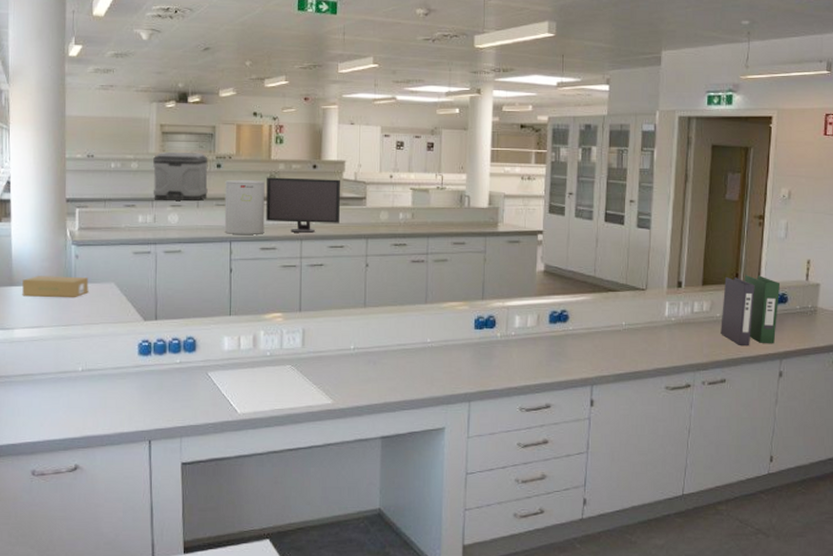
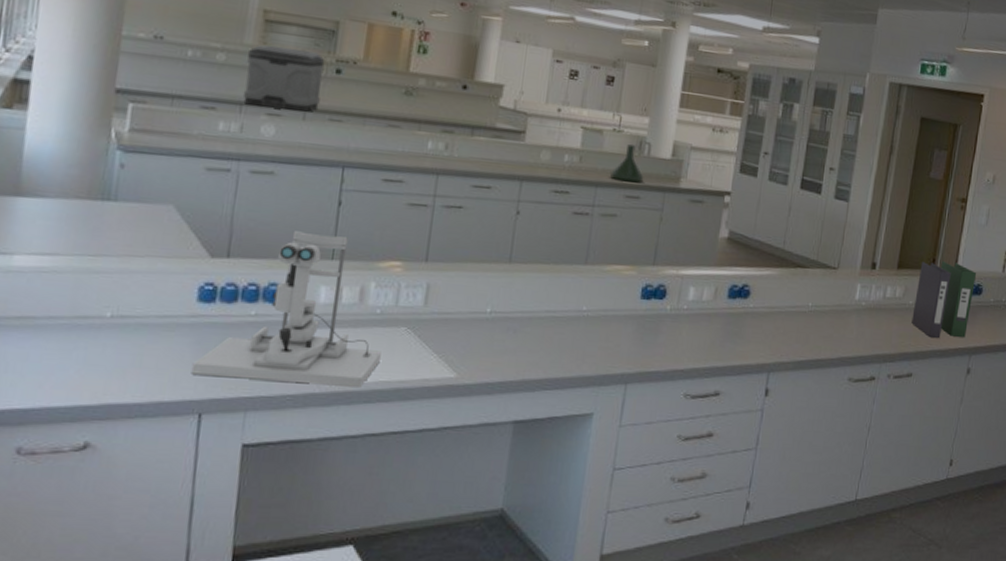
box: present [22,276,89,298] -> none [32,185,137,221]
slit lamp: none [140,295,274,416] -> present [191,231,381,389]
container: present [224,179,265,234] -> none [336,90,399,163]
computer monitor: present [266,177,341,234] -> none [394,93,497,167]
flask: none [437,199,467,231] -> present [609,144,644,183]

